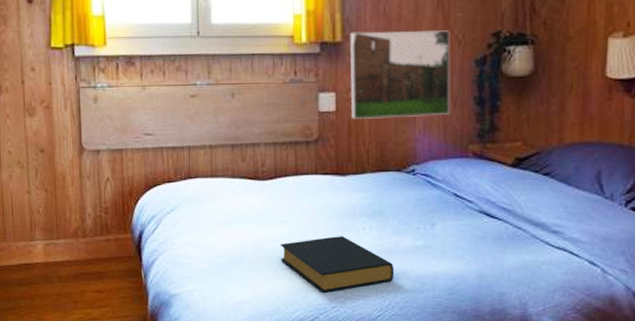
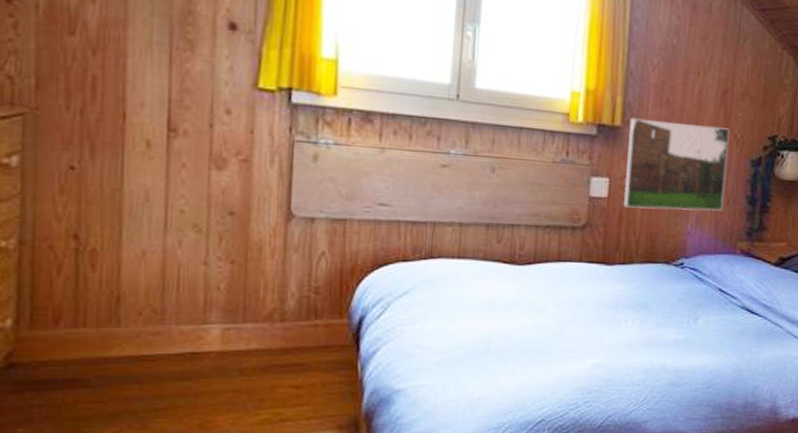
hardback book: present [279,236,395,293] -> none [531,327,654,387]

